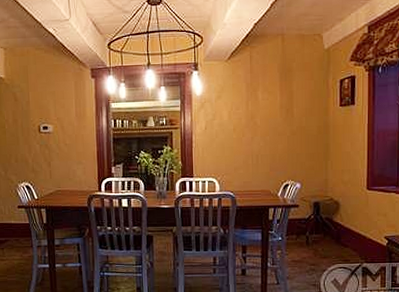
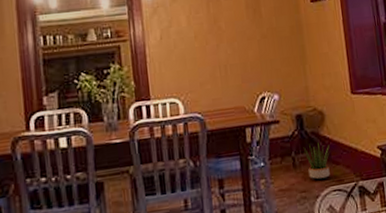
potted plant: none [317,227,340,258] -> present [303,142,330,181]

